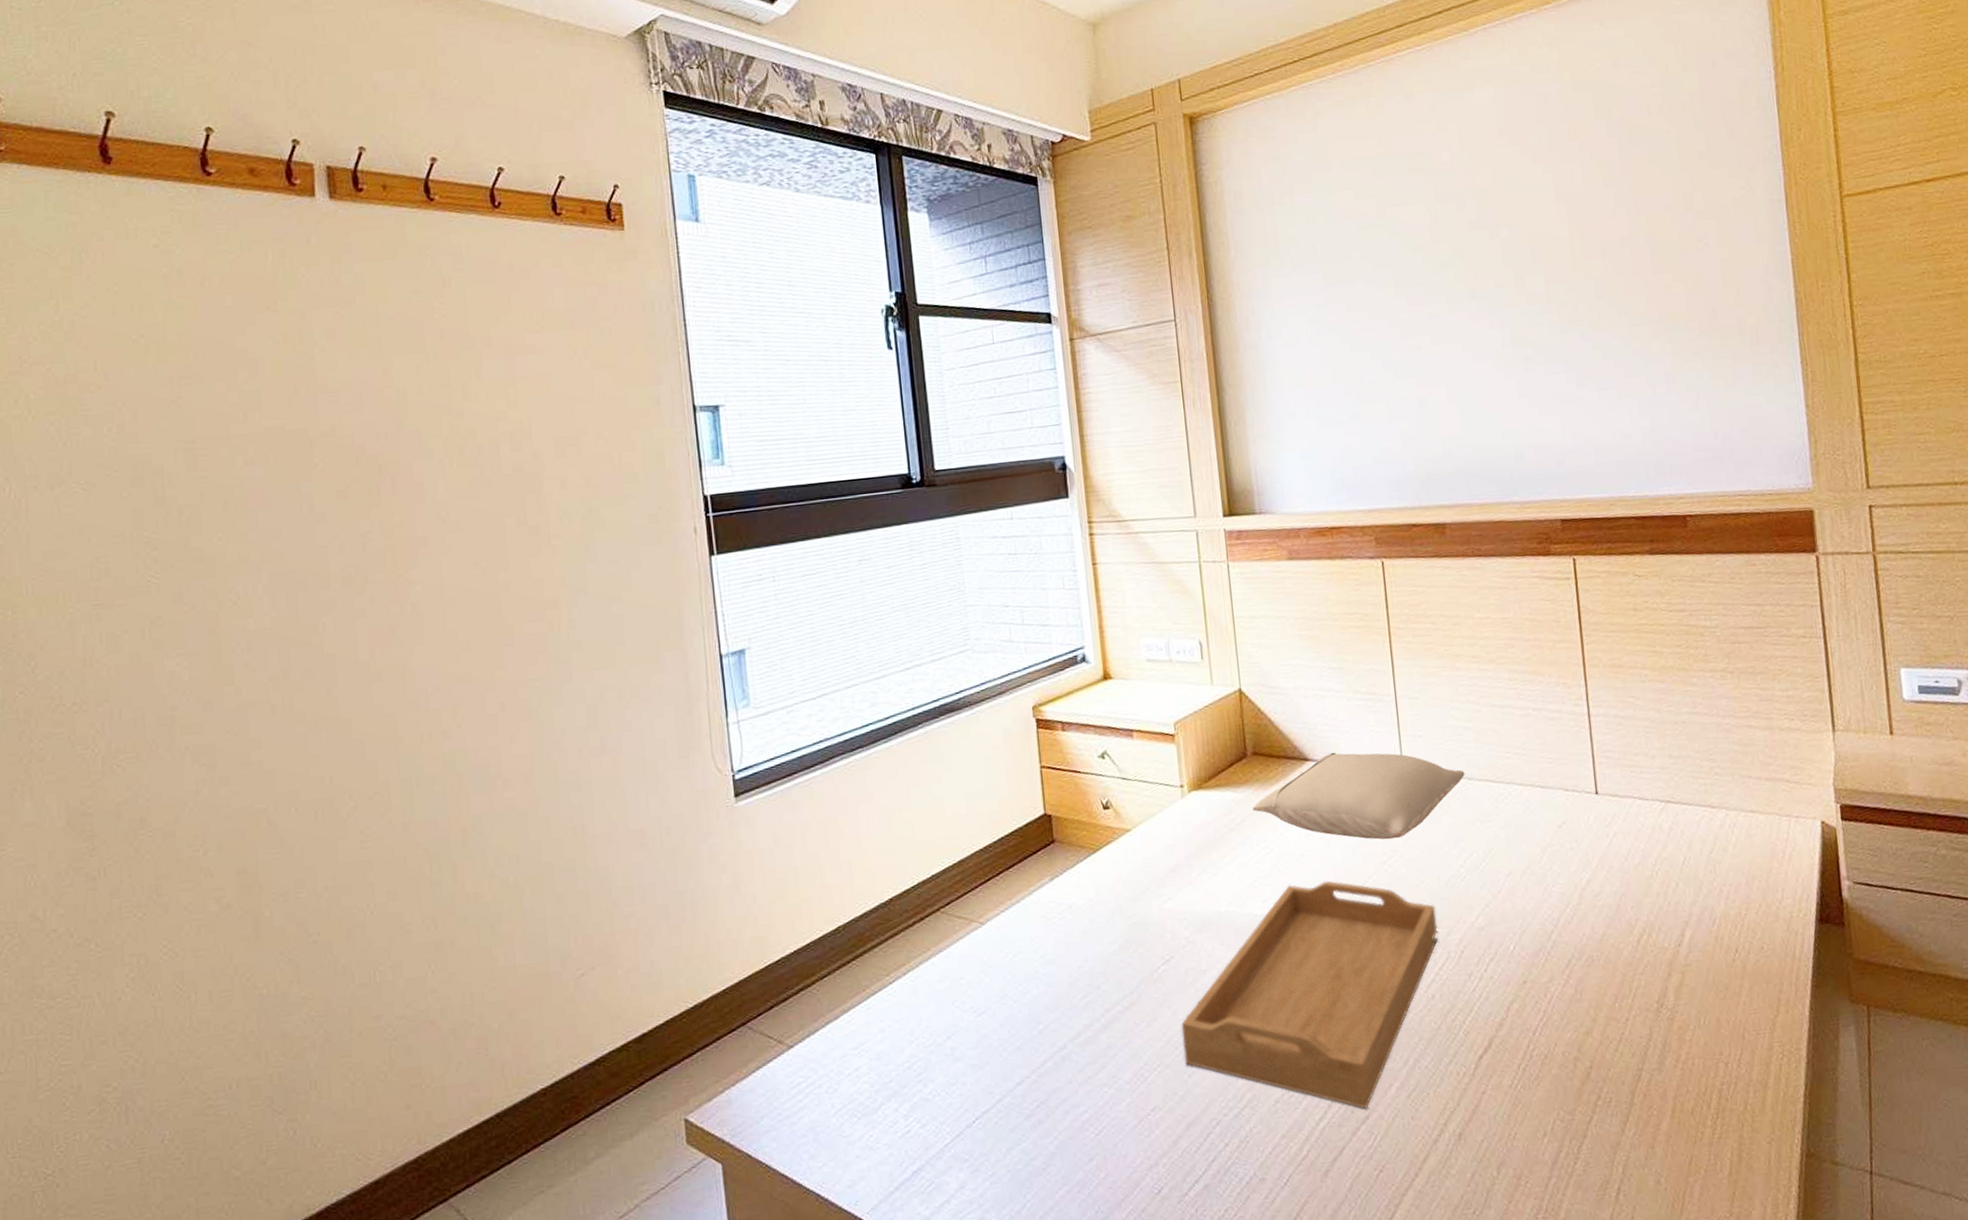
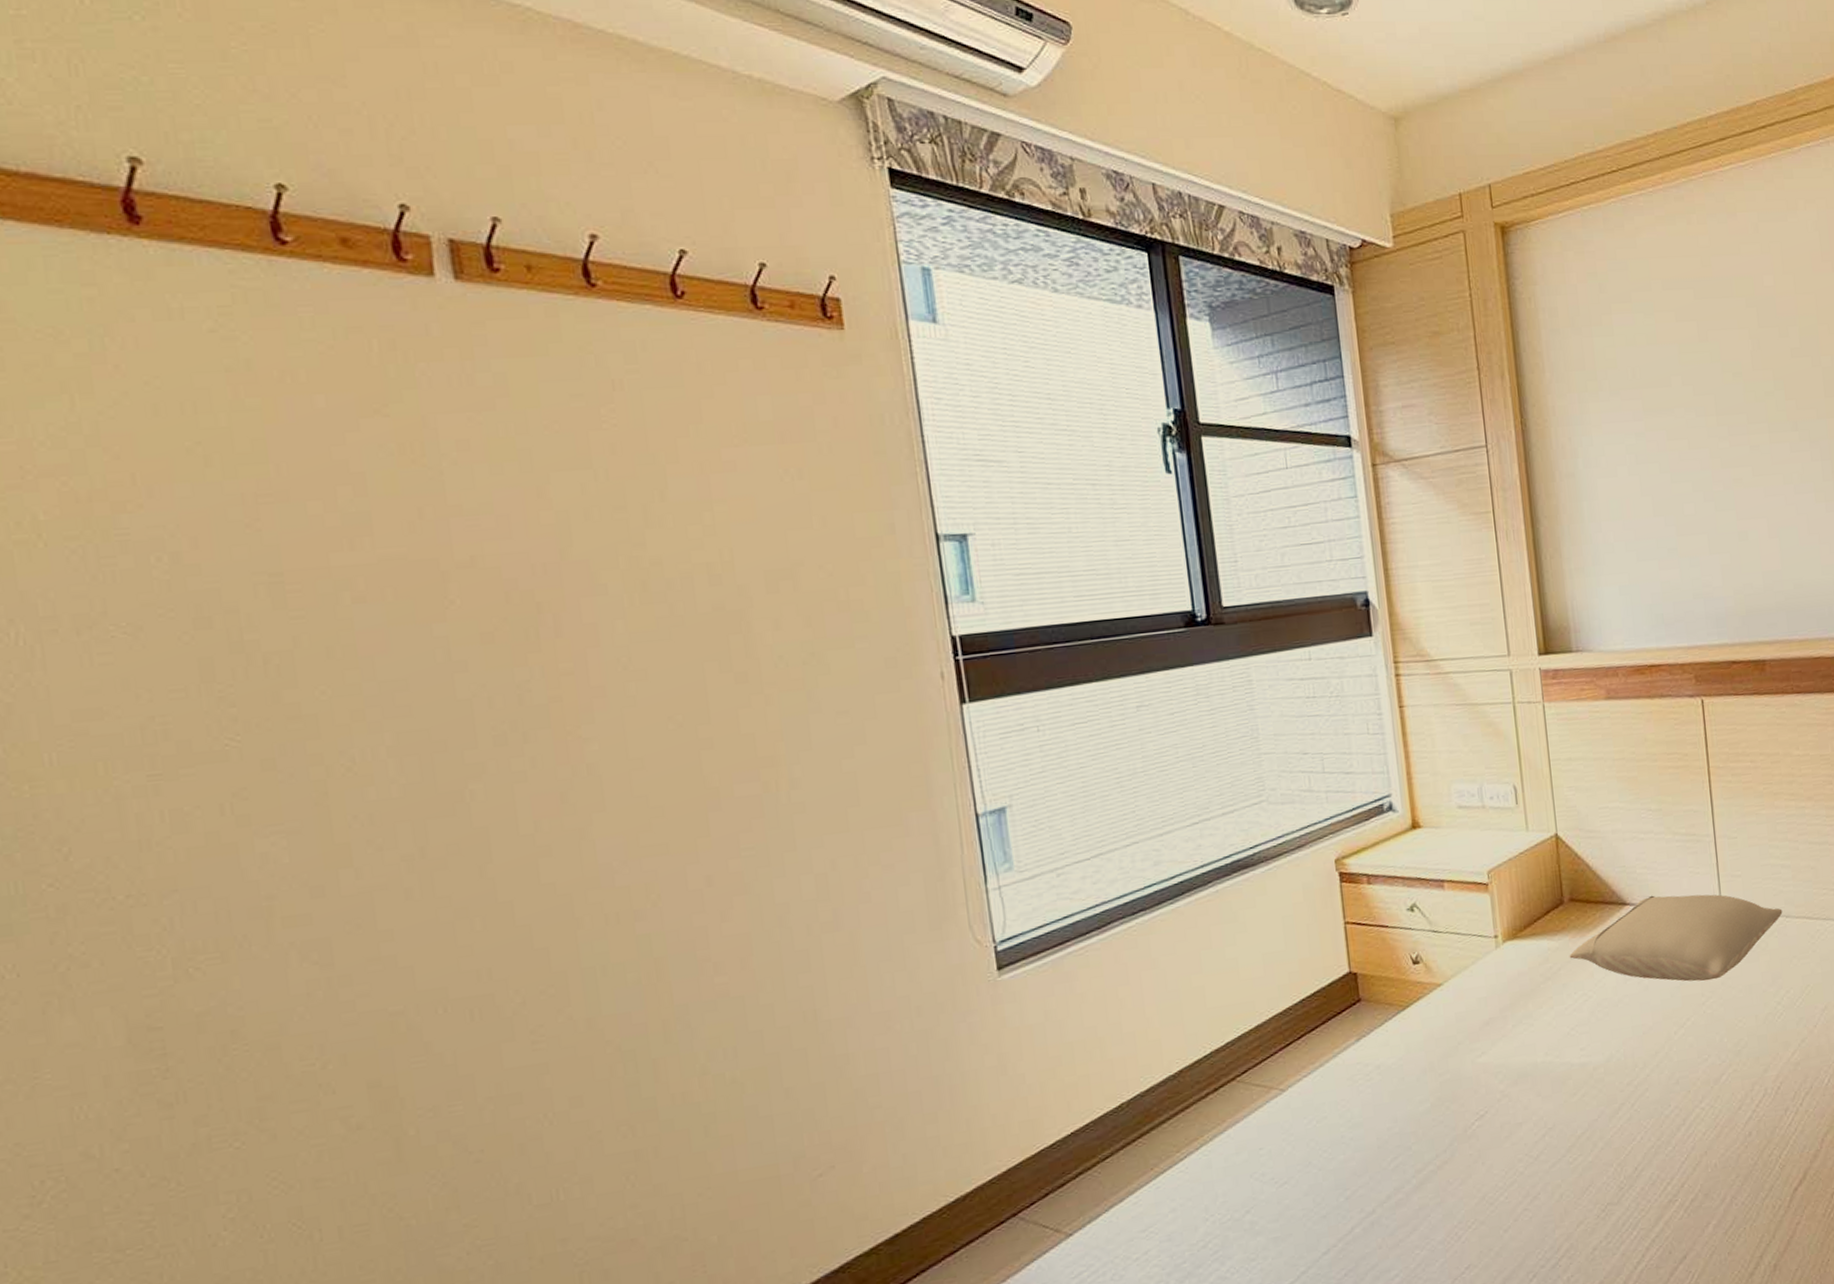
serving tray: present [1181,880,1438,1109] -> none [1496,1025,1755,1250]

